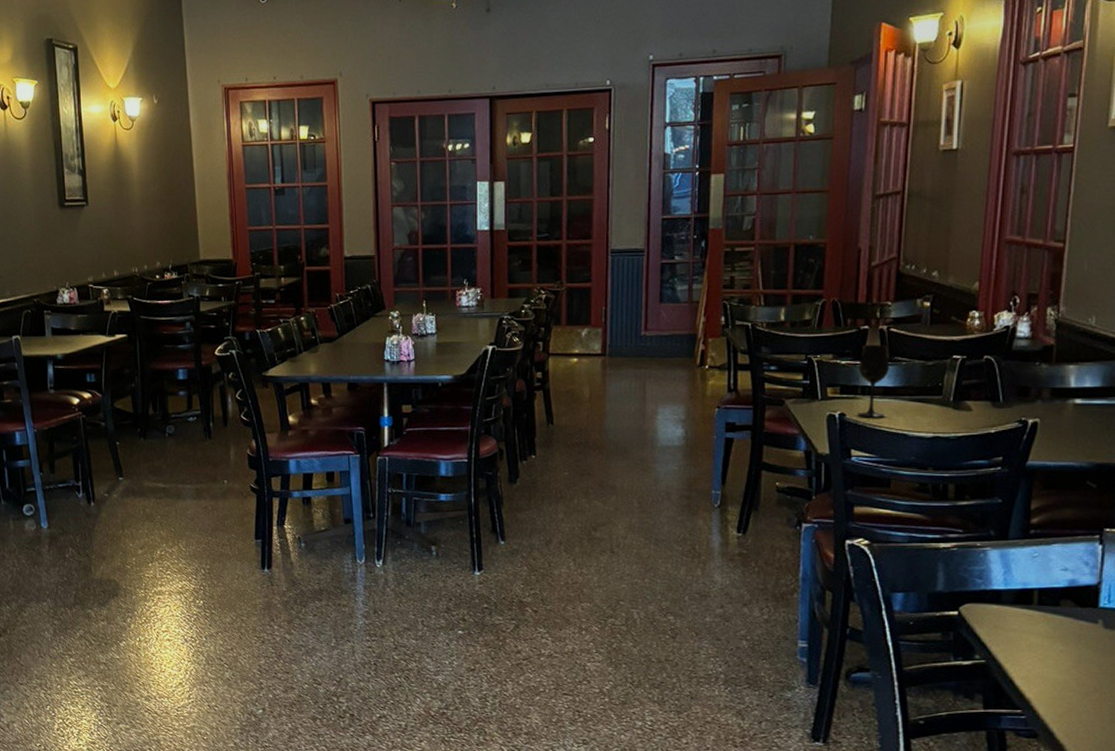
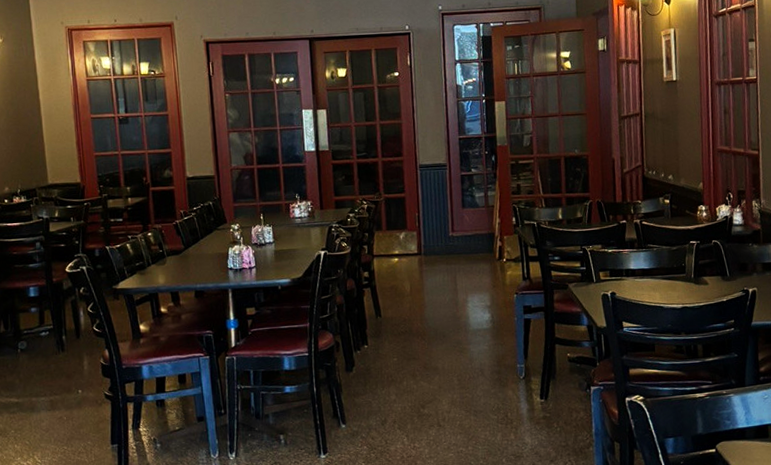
wine glass: present [856,344,890,418] -> none [621,235,646,295]

